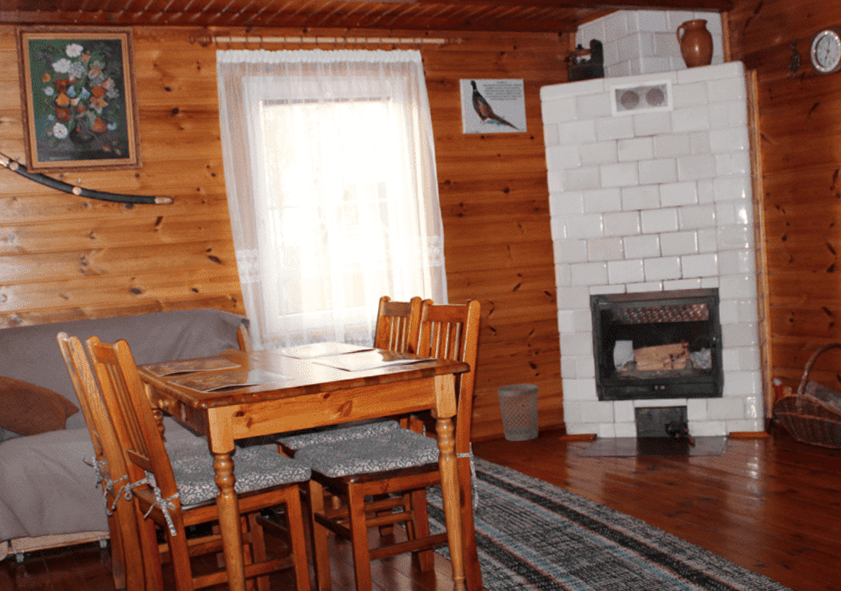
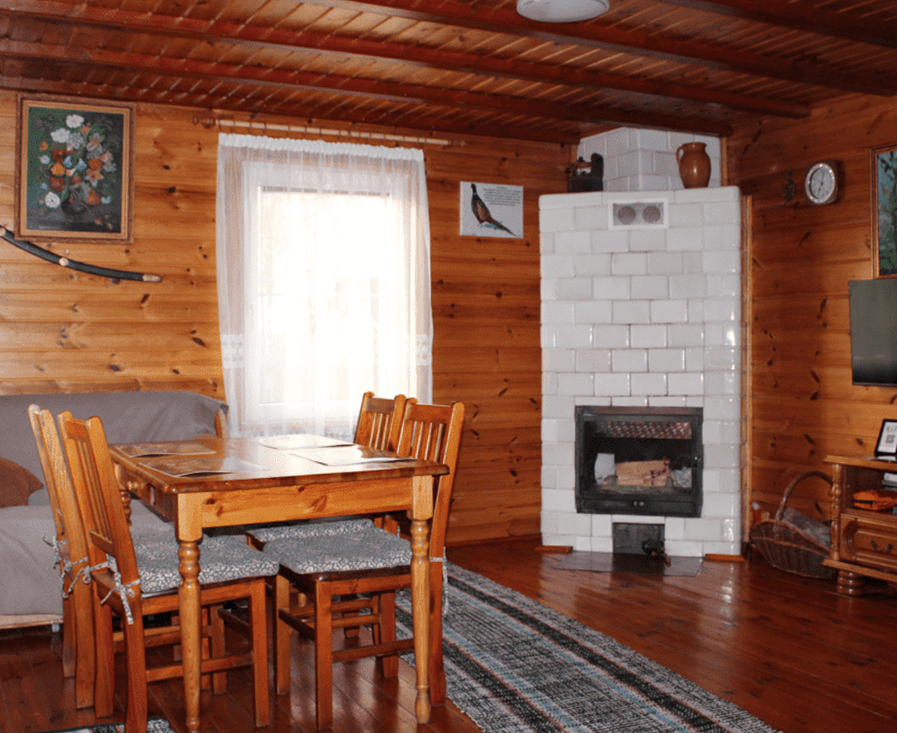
wastebasket: present [497,383,539,441] -> none [476,489,518,549]

